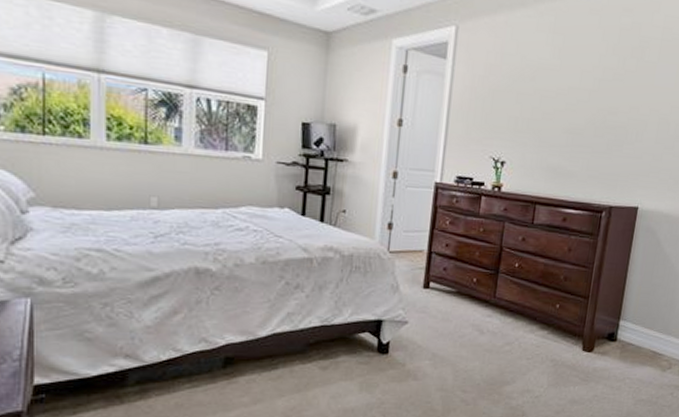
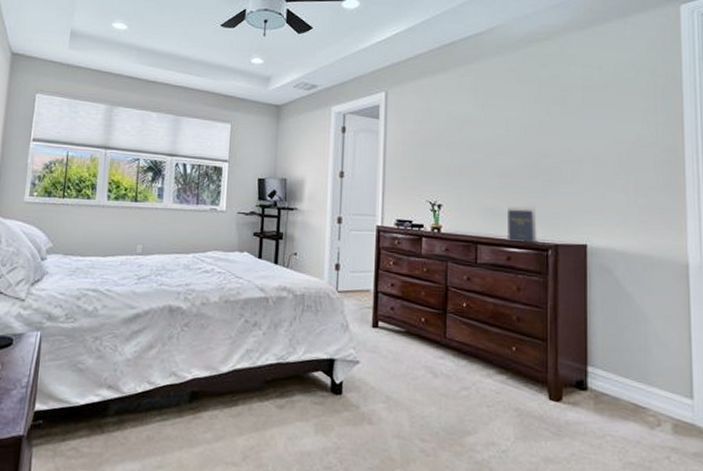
books: none [566,165,597,204] -> present [508,206,537,243]

